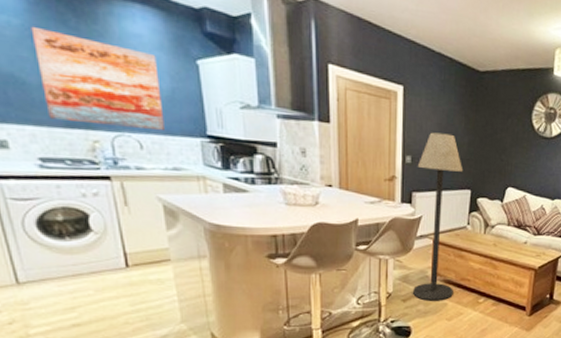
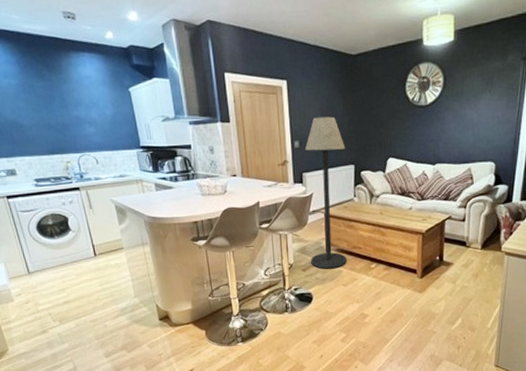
wall art: present [31,26,164,131] -> none [23,83,111,150]

